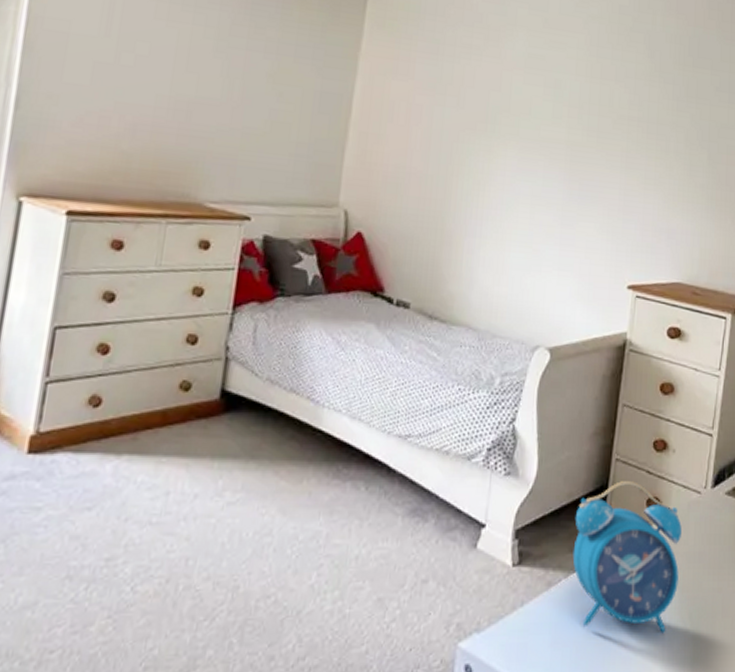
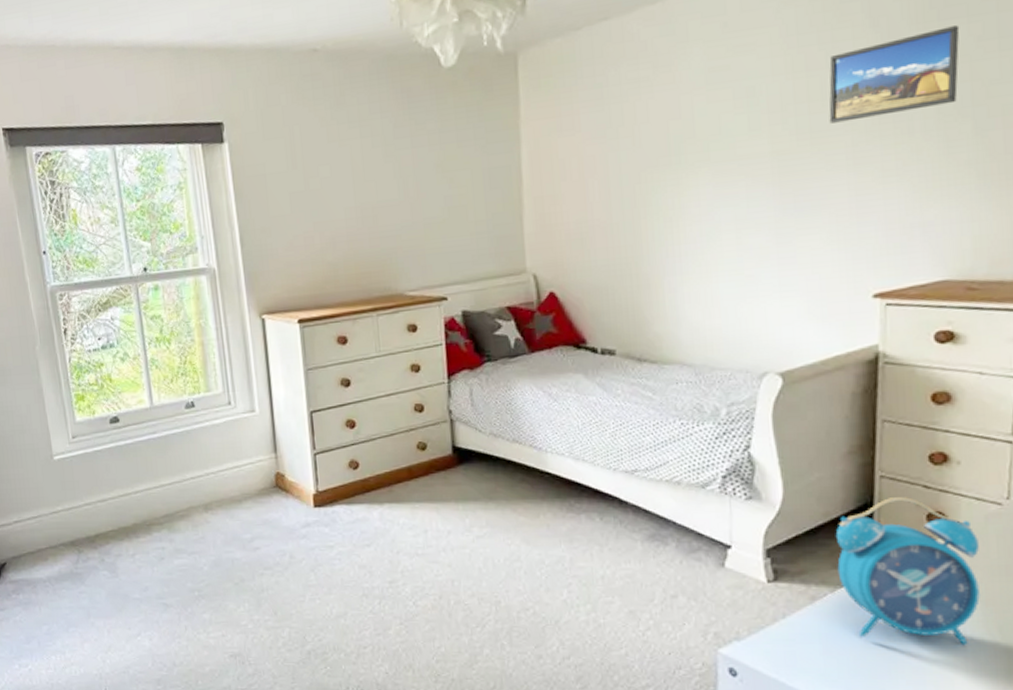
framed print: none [612,71,706,135] -> present [829,25,960,124]

